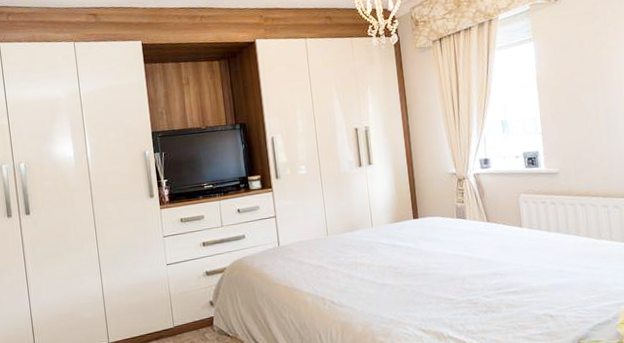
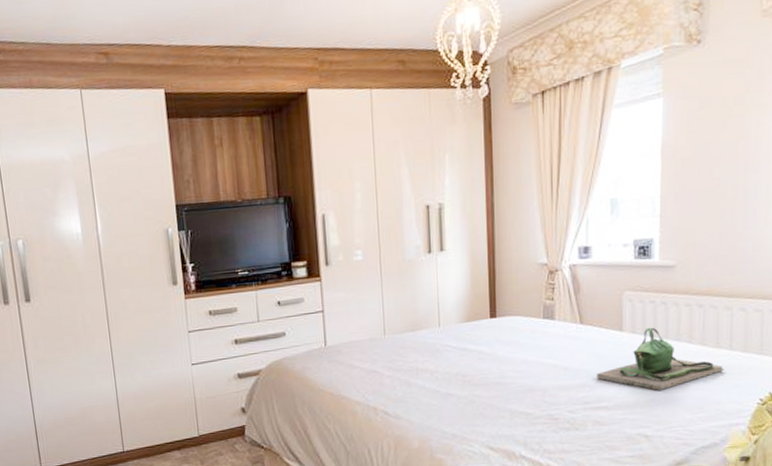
handbag: none [505,223,608,276] -> present [596,327,724,391]

